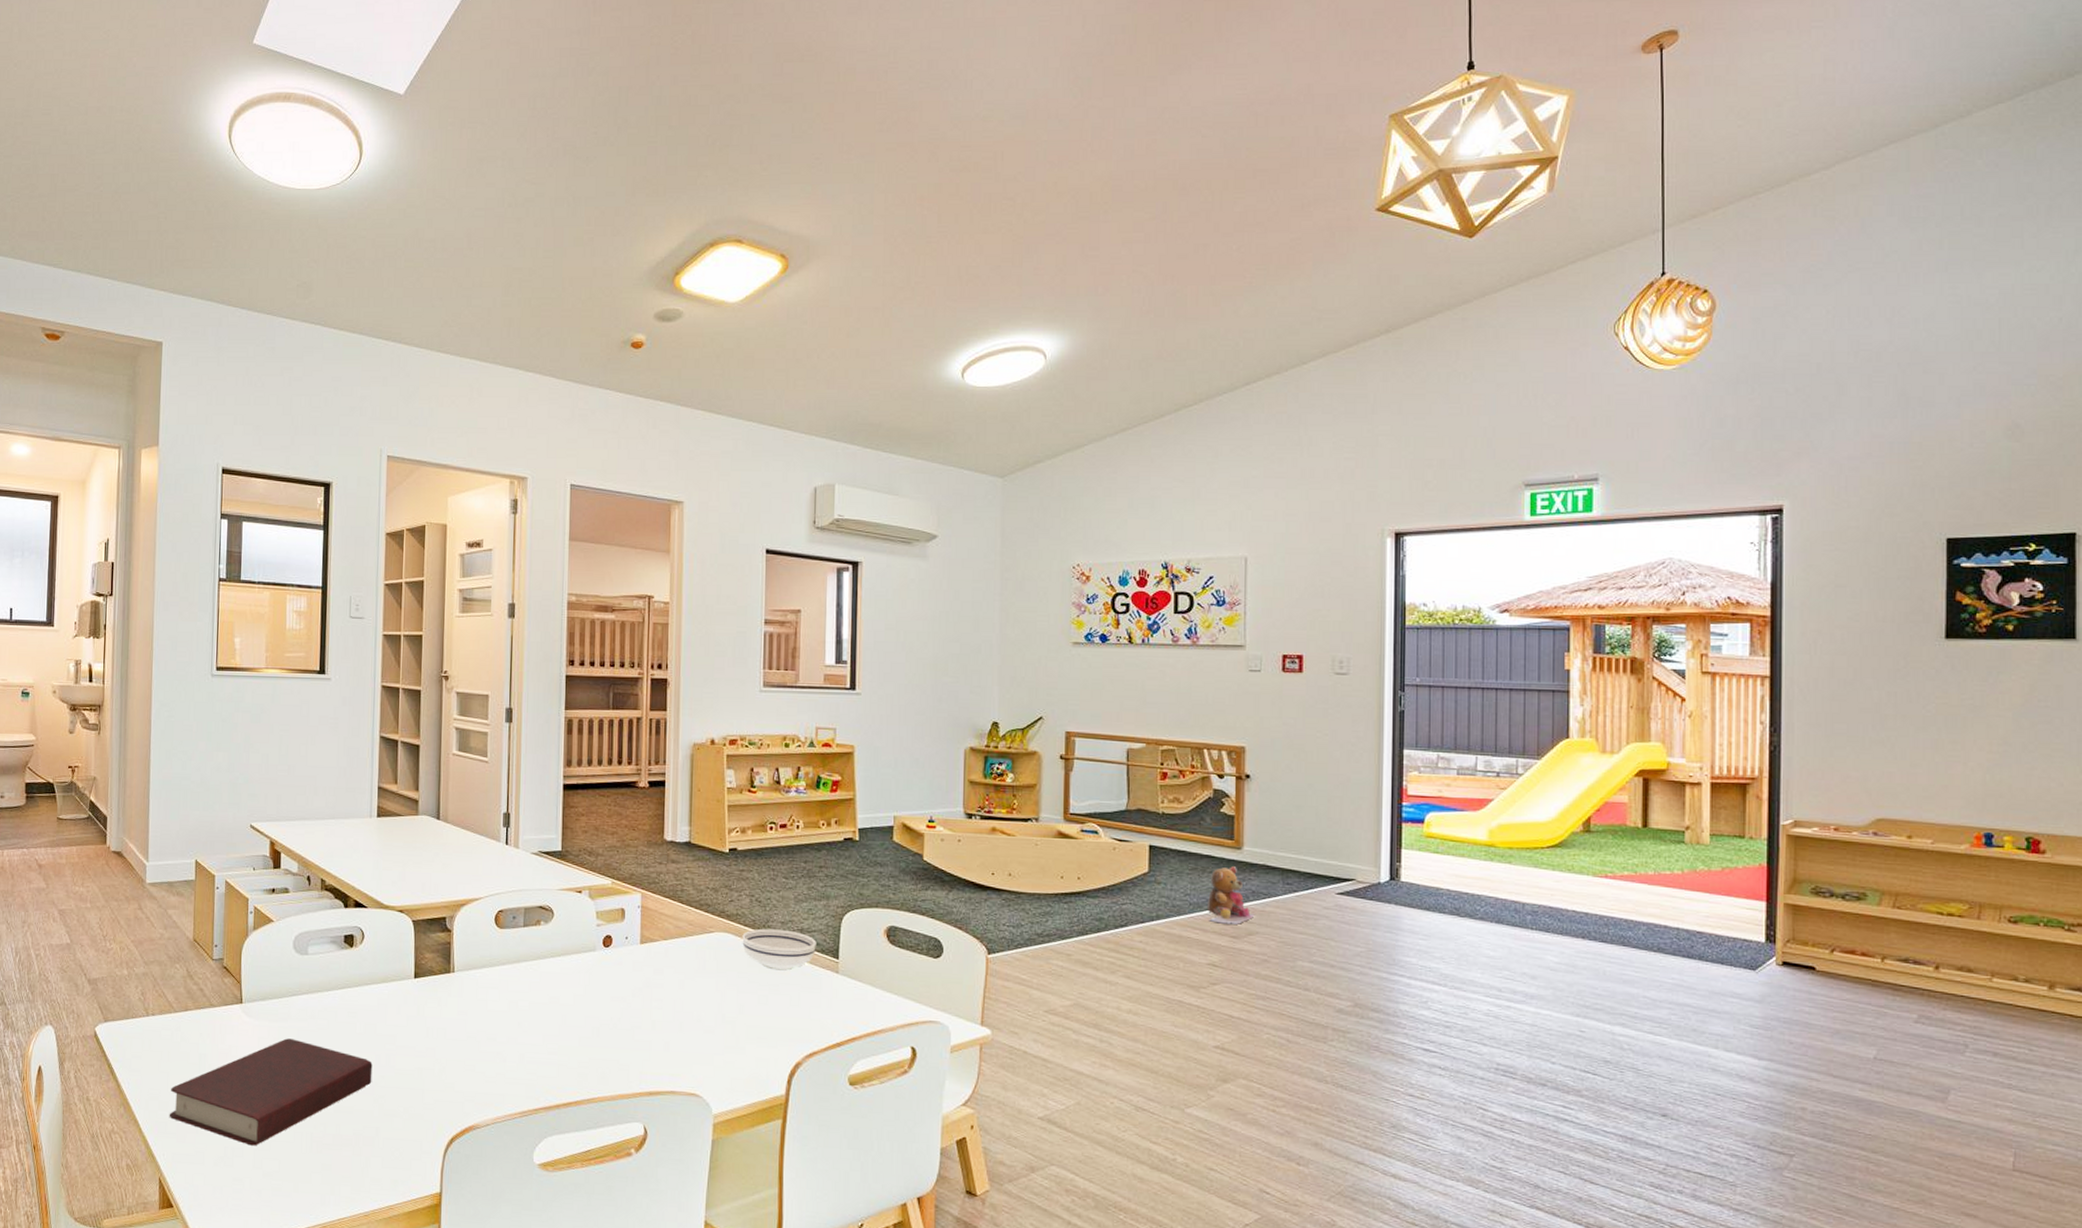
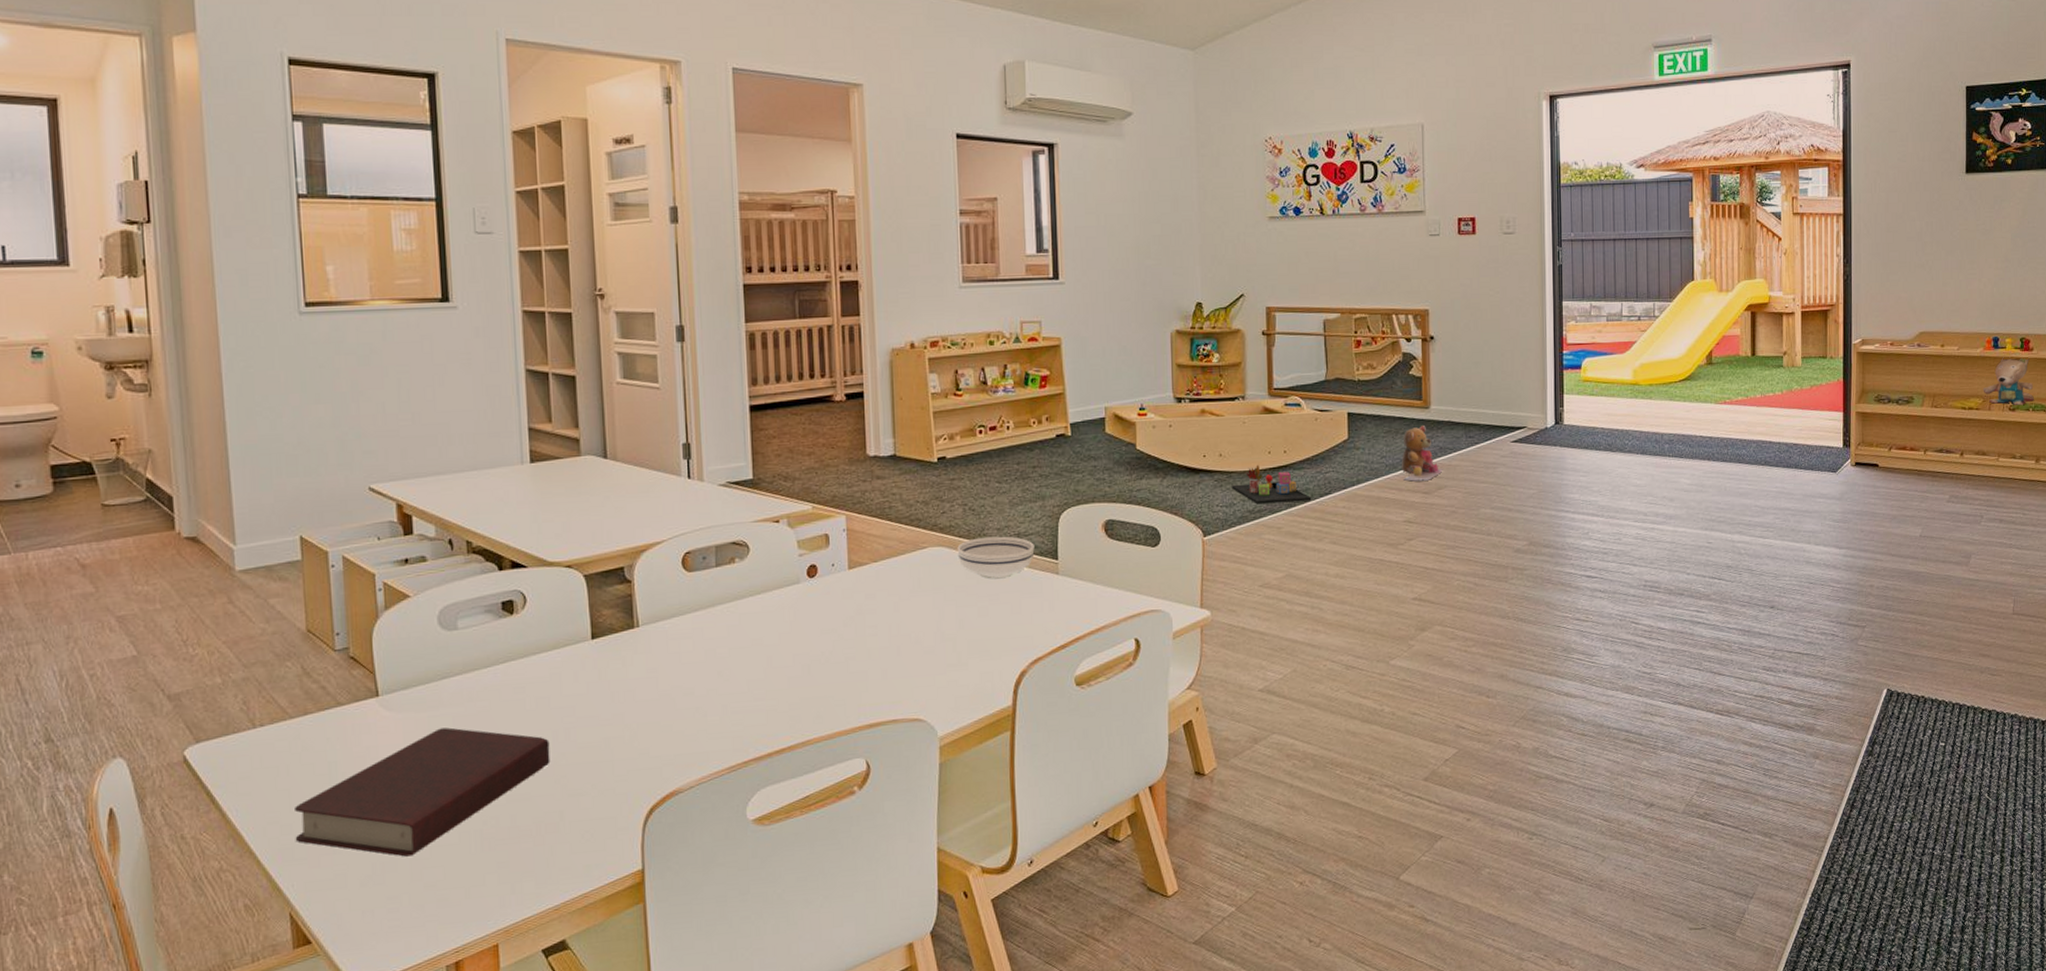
toy block set: none [1020,888,1106,931] -> present [1231,464,1312,505]
toy animal: none [1969,858,2048,919] -> present [1983,356,2035,406]

